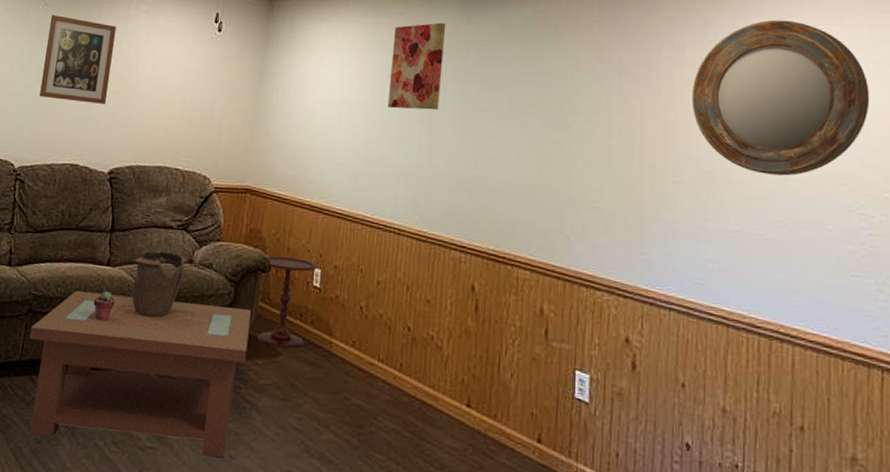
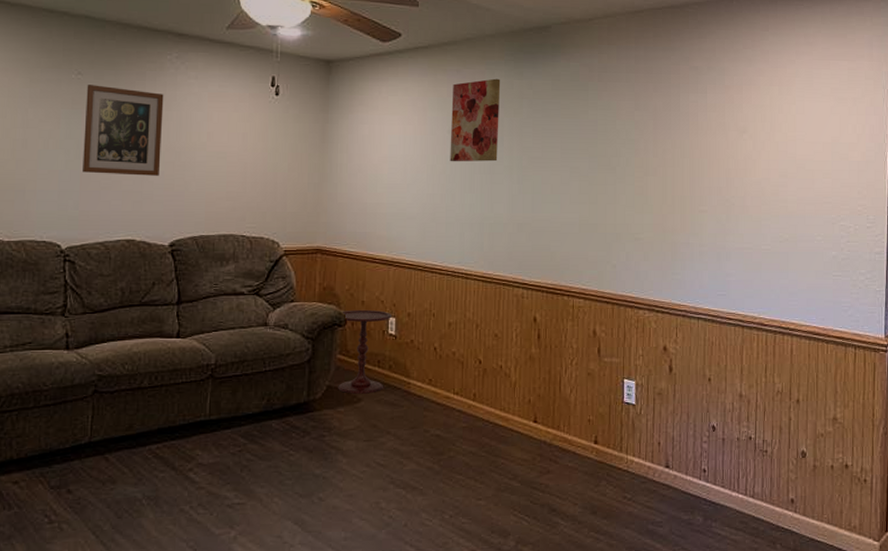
coffee table: present [29,290,252,458] -> none [98,363,331,514]
potted succulent: present [93,291,116,321] -> none [165,363,189,392]
decorative bowl: present [131,250,187,318] -> none [205,318,262,382]
home mirror: present [691,20,870,176] -> none [713,66,848,199]

